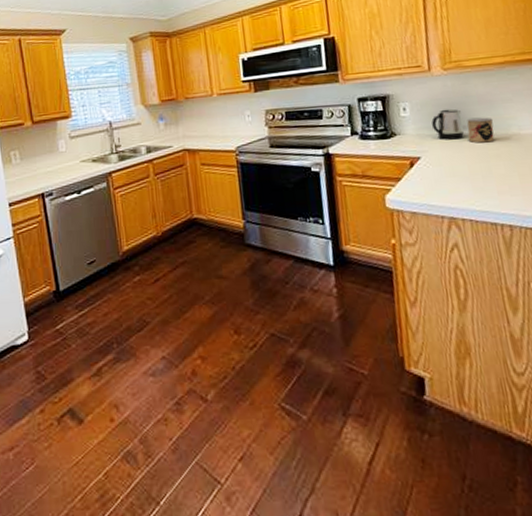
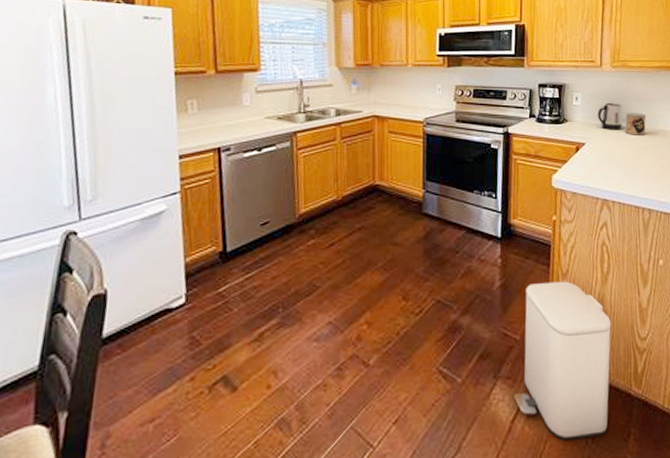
pedal bin: none [367,310,487,487] -> present [513,281,612,441]

